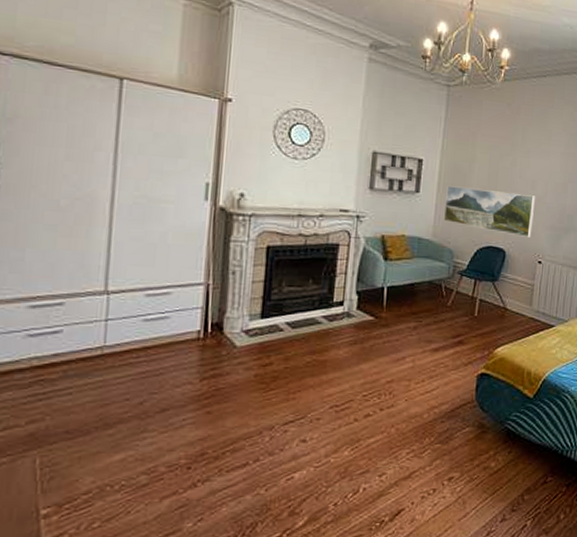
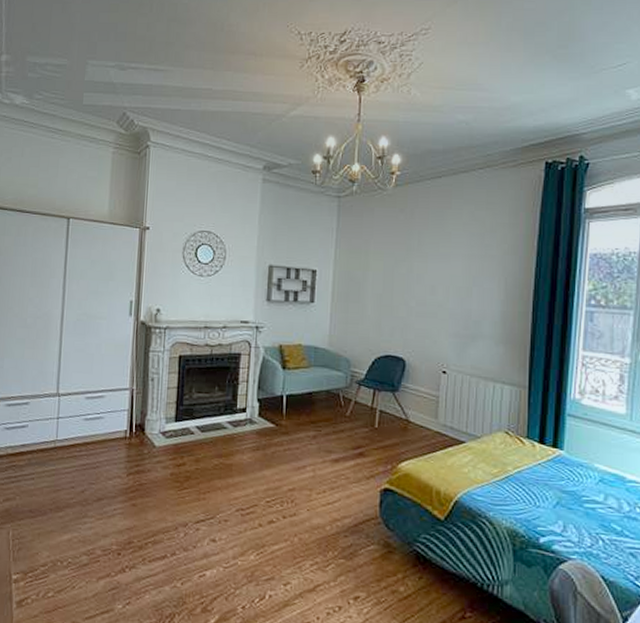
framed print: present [443,186,536,237] -> none [338,295,437,346]

